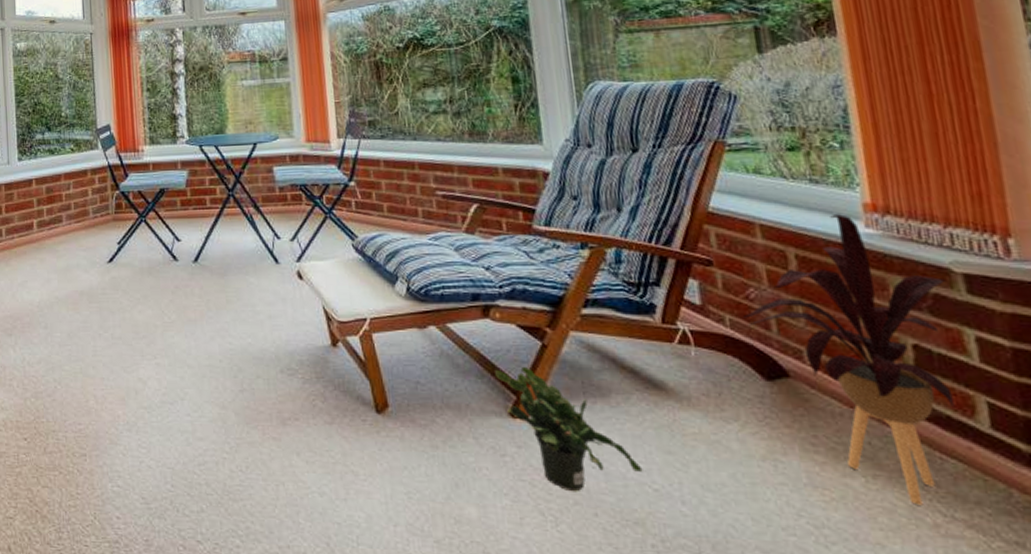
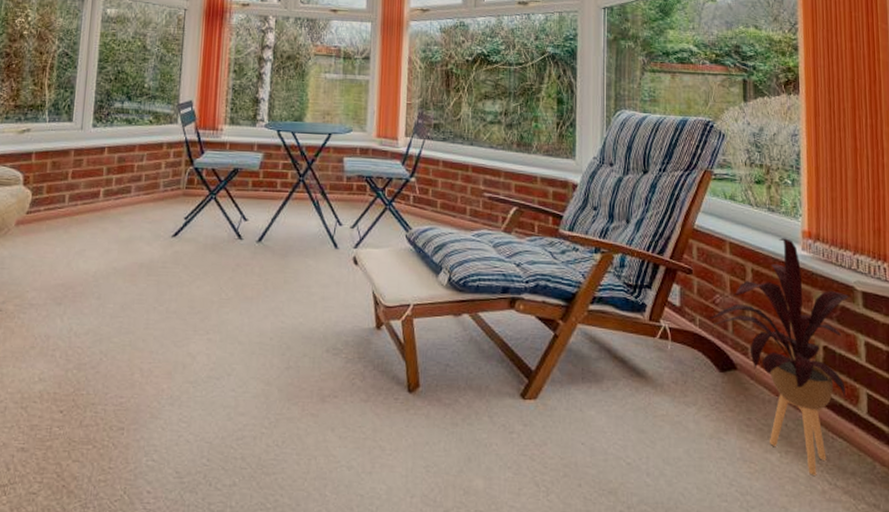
potted plant: present [495,366,643,492] -> none [513,353,620,466]

